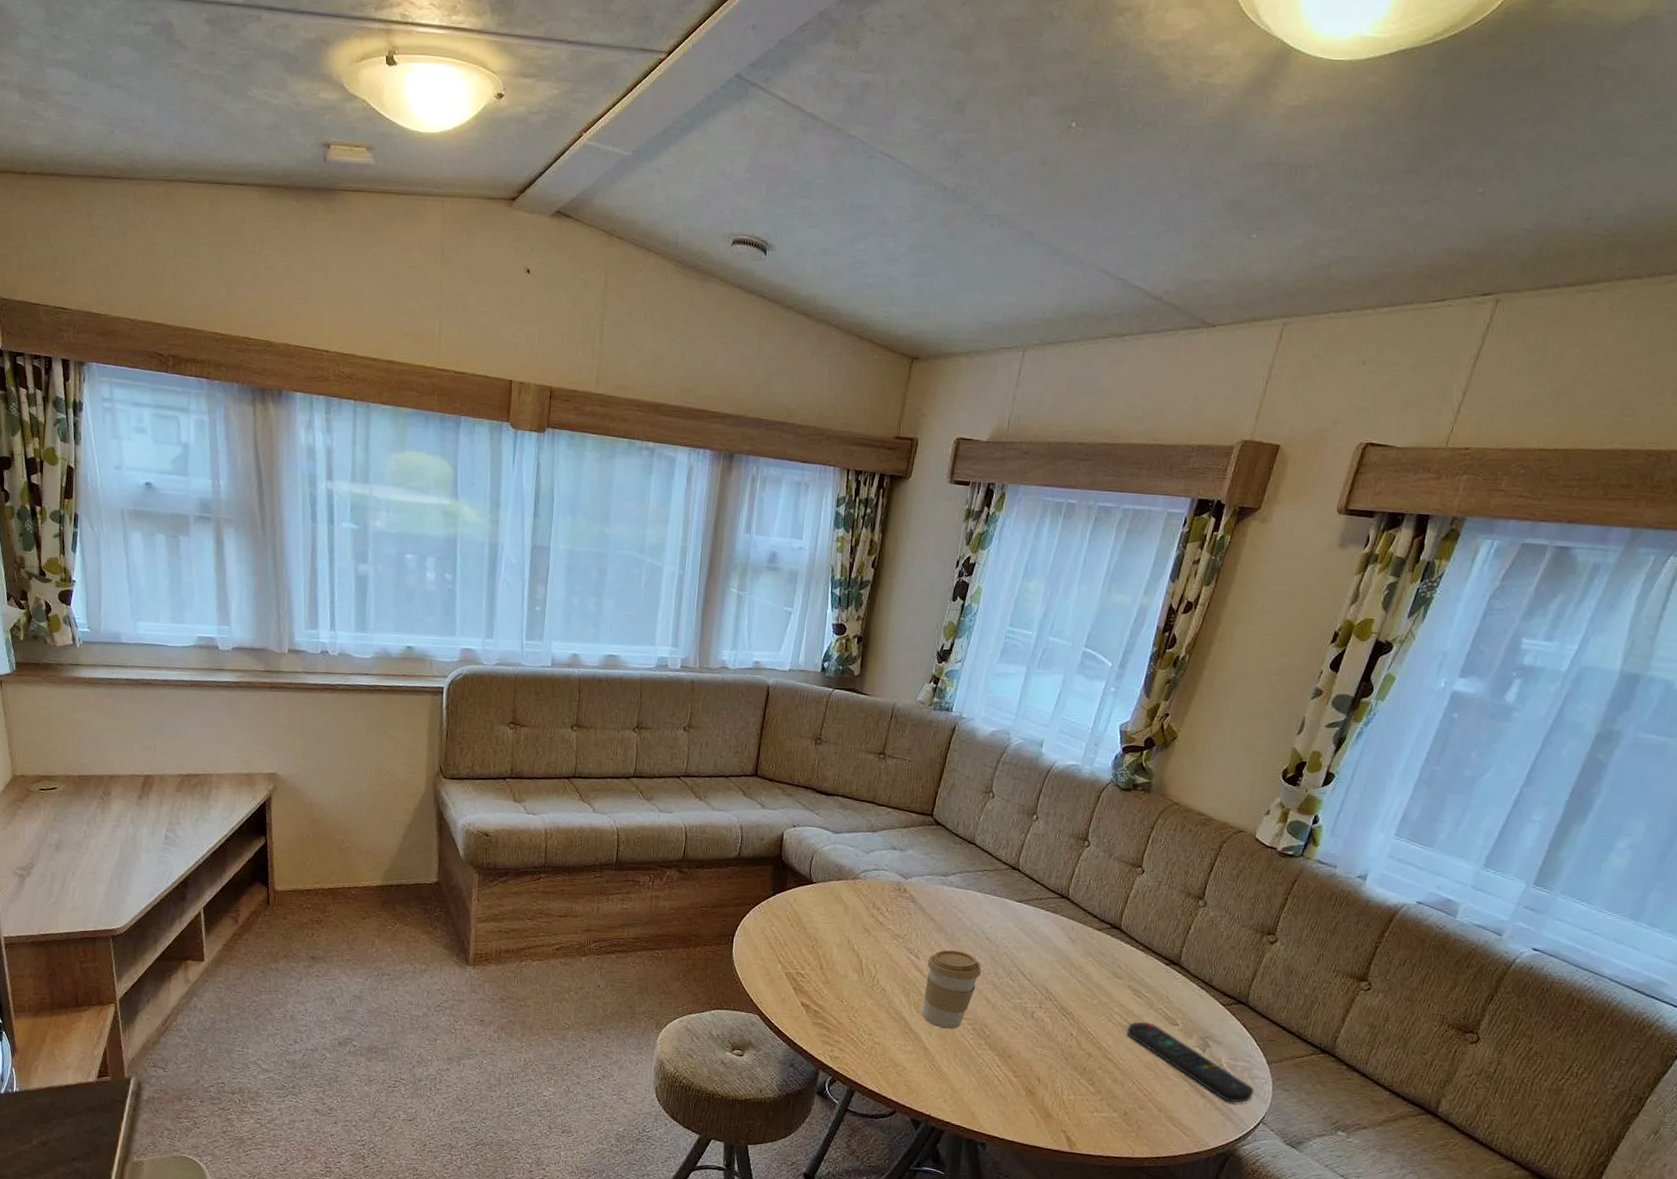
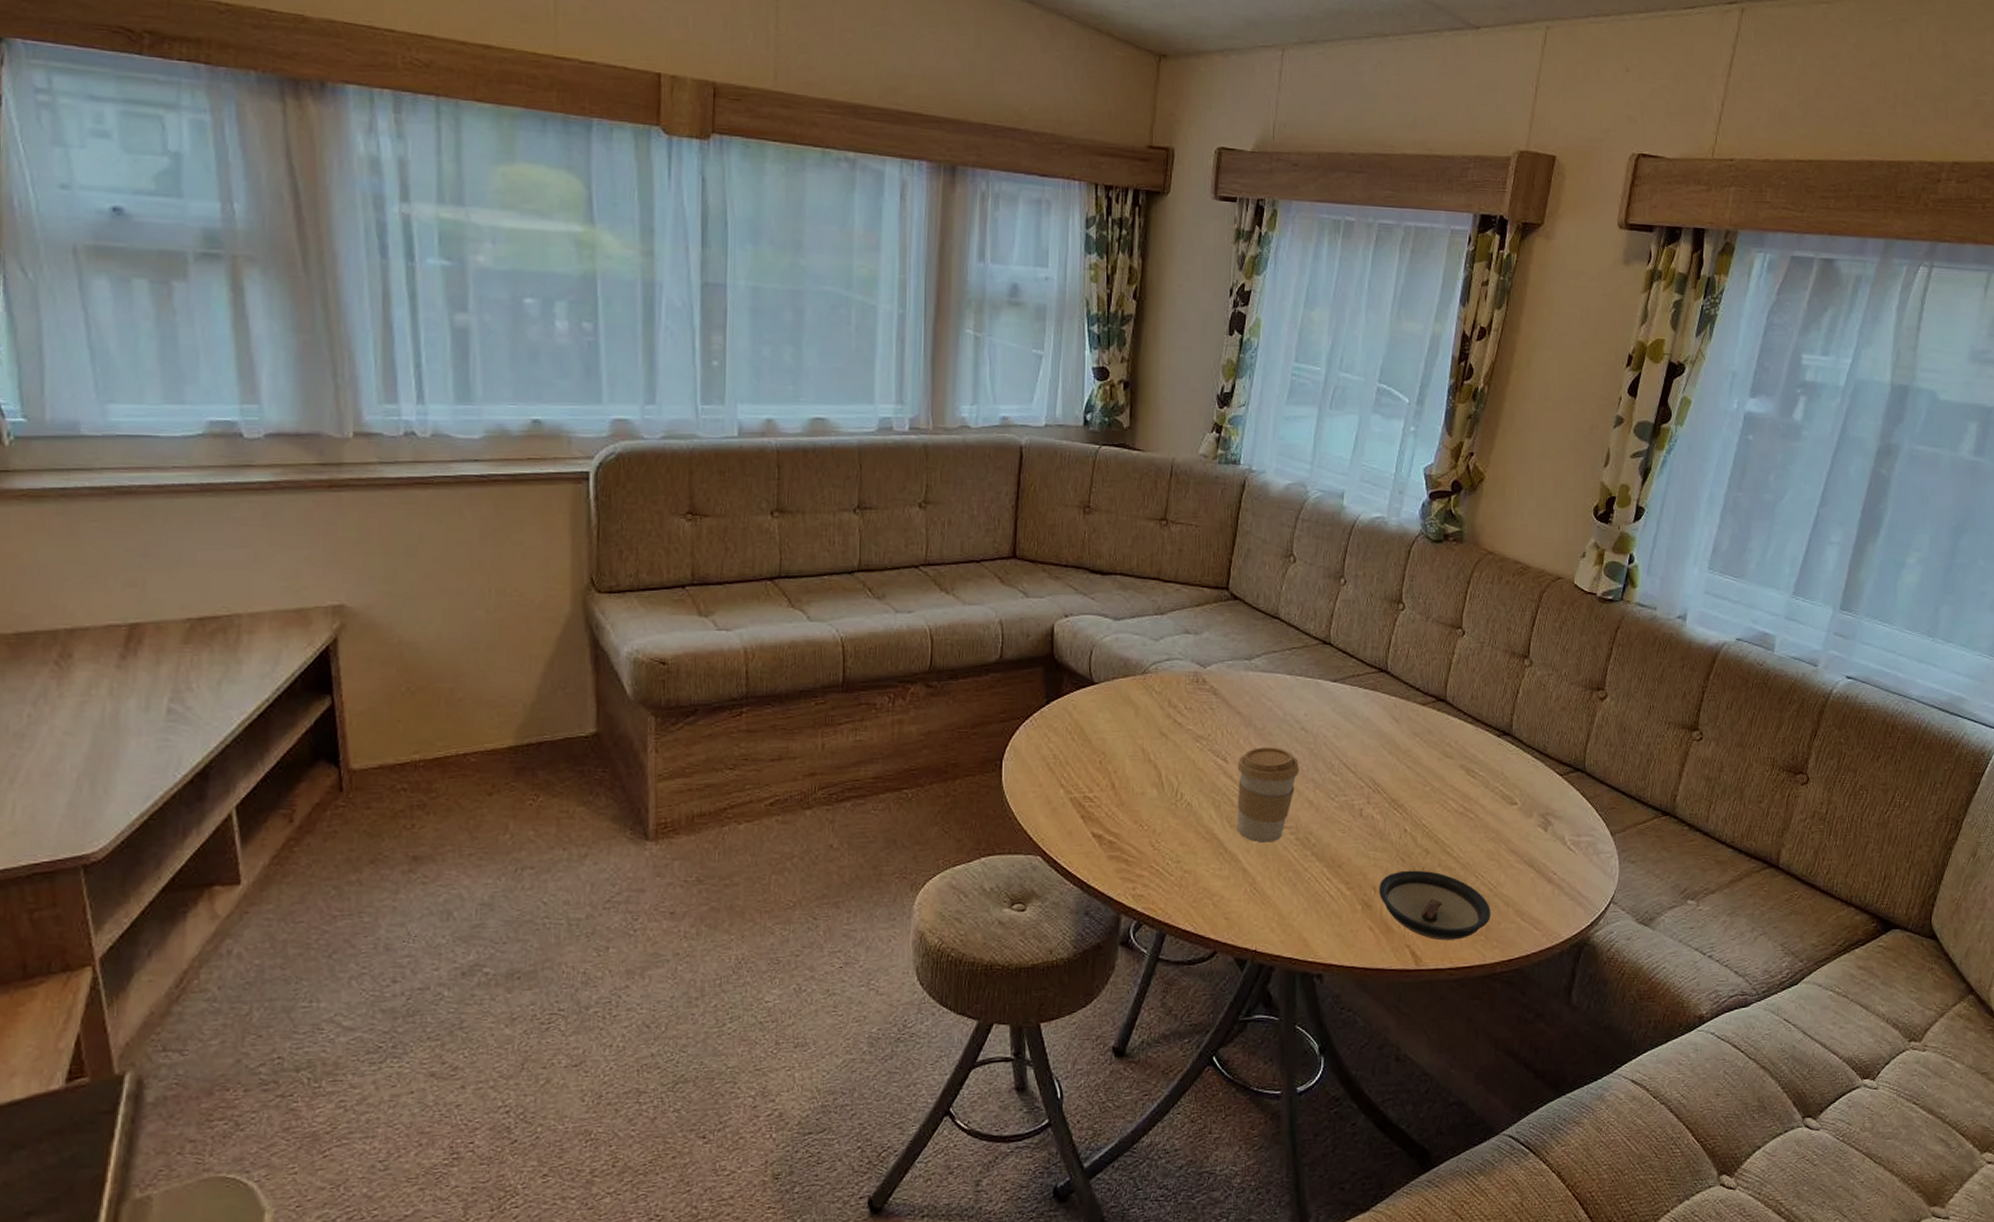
saucer: none [1042,1068,1144,1133] -> present [1379,870,1491,941]
remote control: present [1126,1021,1254,1103] -> none [1464,805,1601,884]

